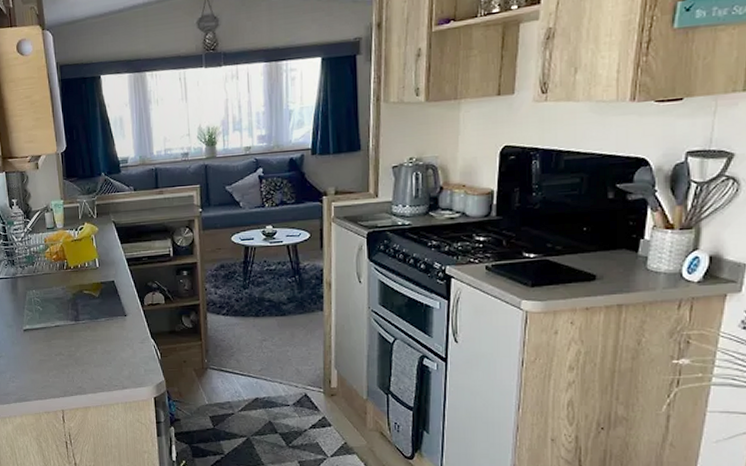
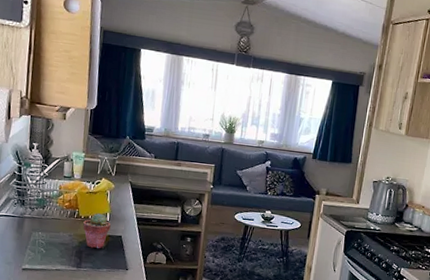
potted succulent: none [74,260,101,299] -> present [83,213,111,248]

